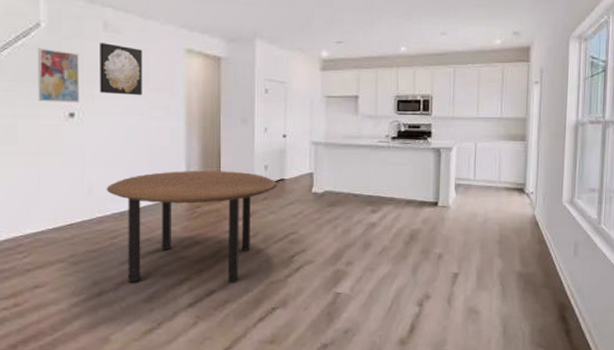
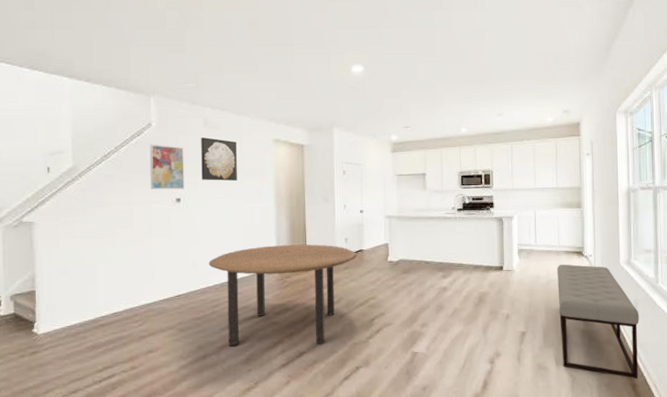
bench: none [495,201,579,325] -> present [557,264,640,379]

